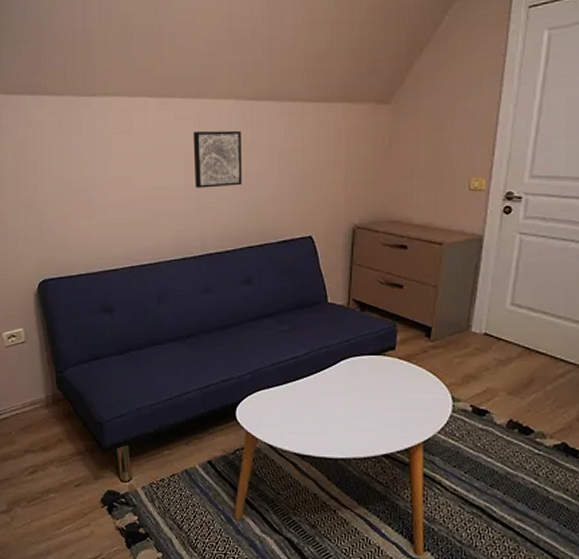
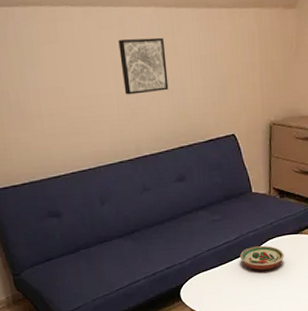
decorative bowl: none [308,366,361,394] -> present [239,246,284,270]

